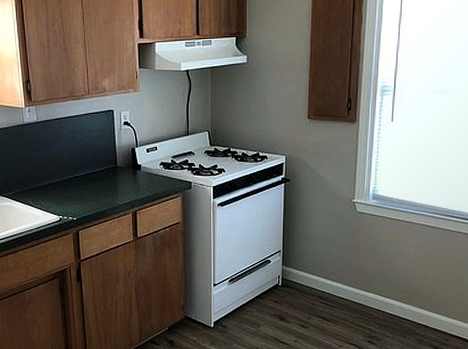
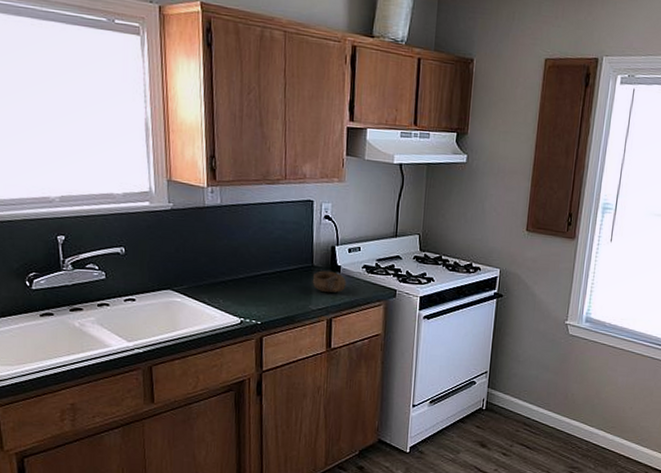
bowl: none [117,170,147,189] -> present [312,270,346,293]

